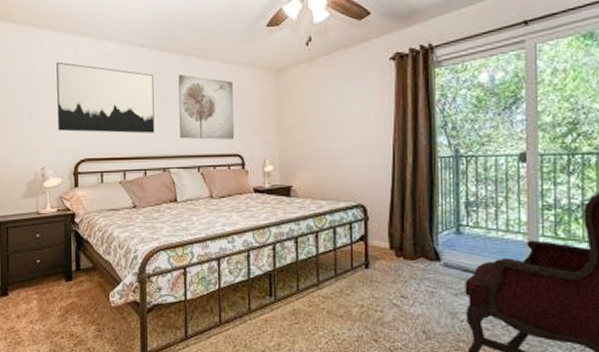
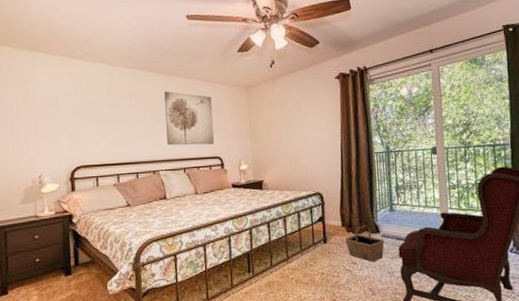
wall art: present [56,61,155,134] -> none [51,81,145,143]
basket: none [394,250,446,298] -> present [345,225,384,263]

